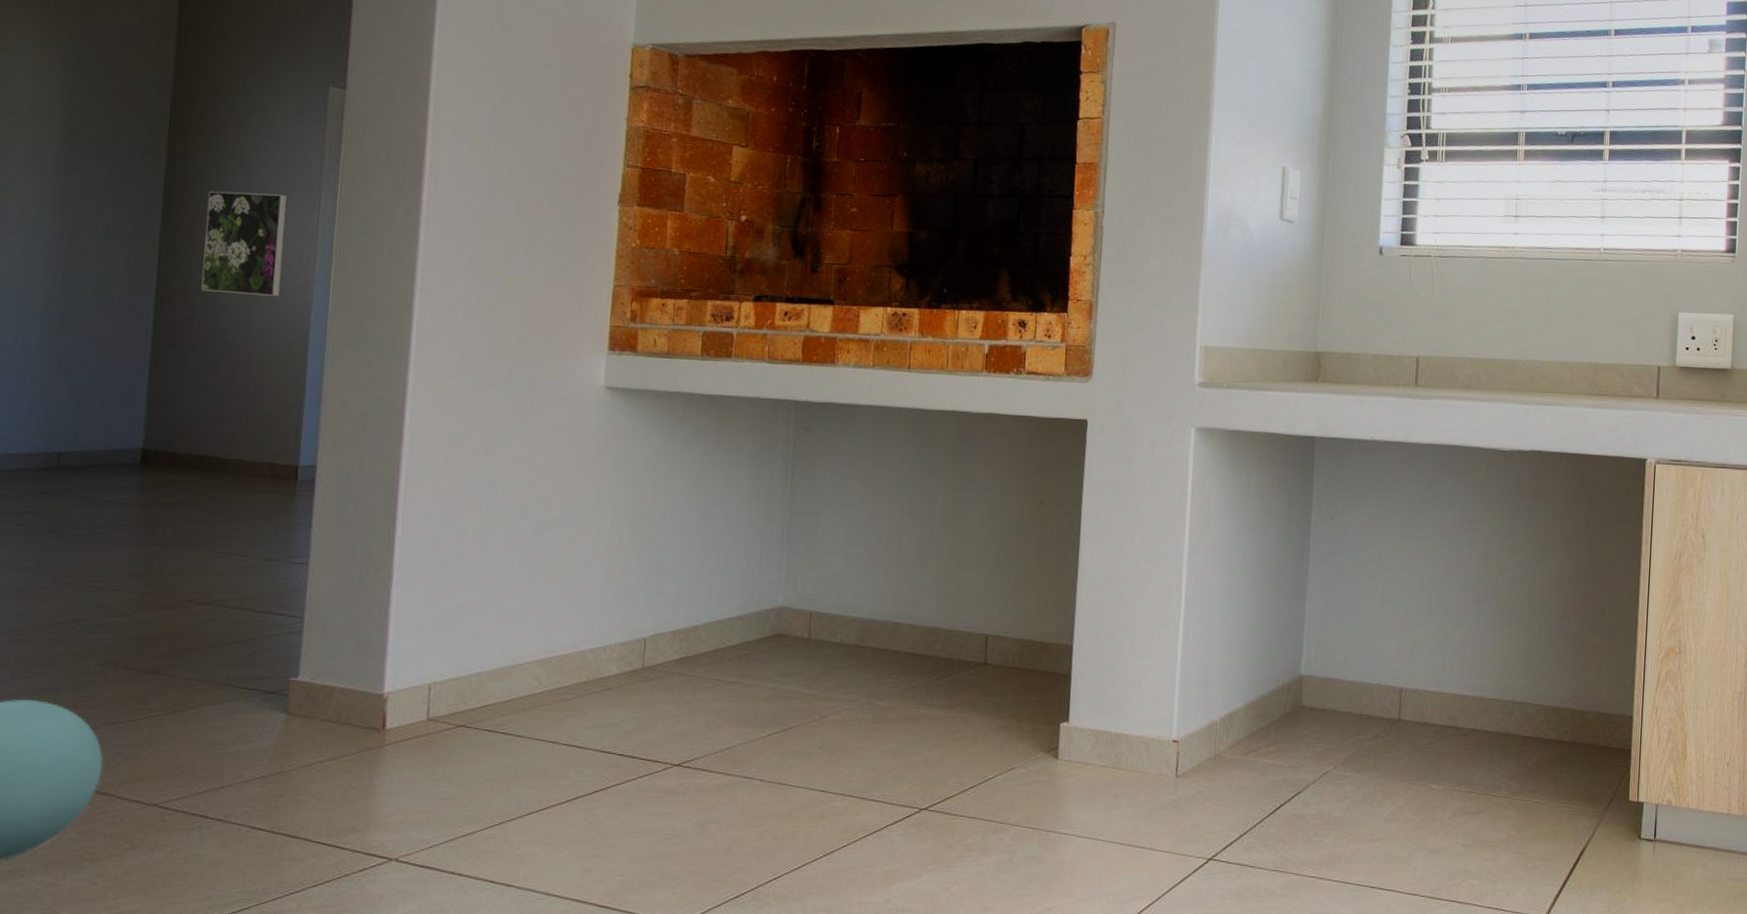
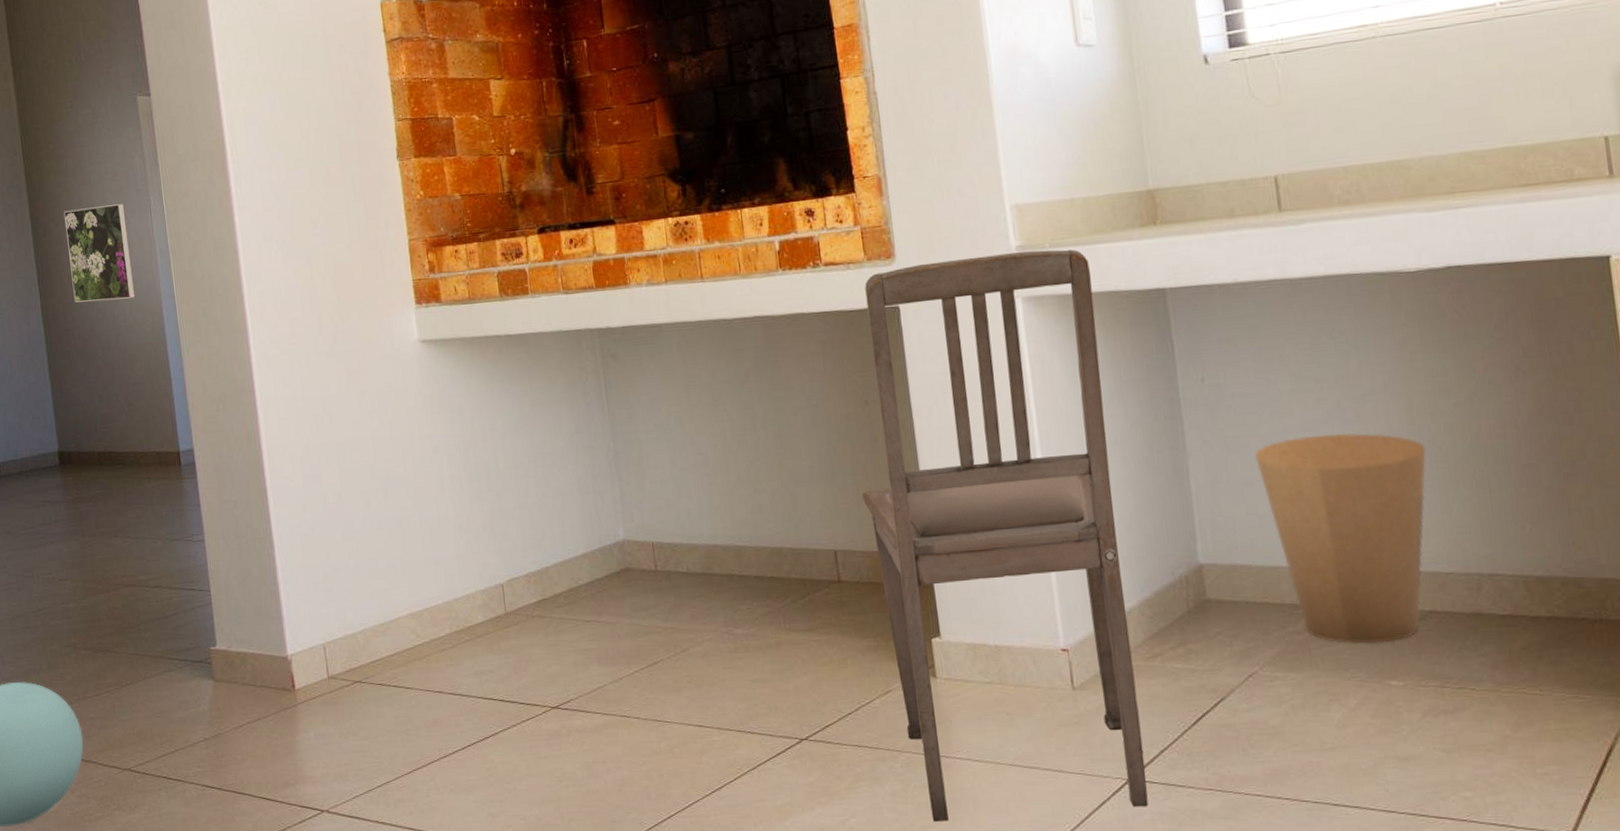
dining chair: none [1021,385,1258,891] -> present [862,249,1149,822]
trash can: none [1360,576,1491,753] -> present [1254,433,1426,644]

